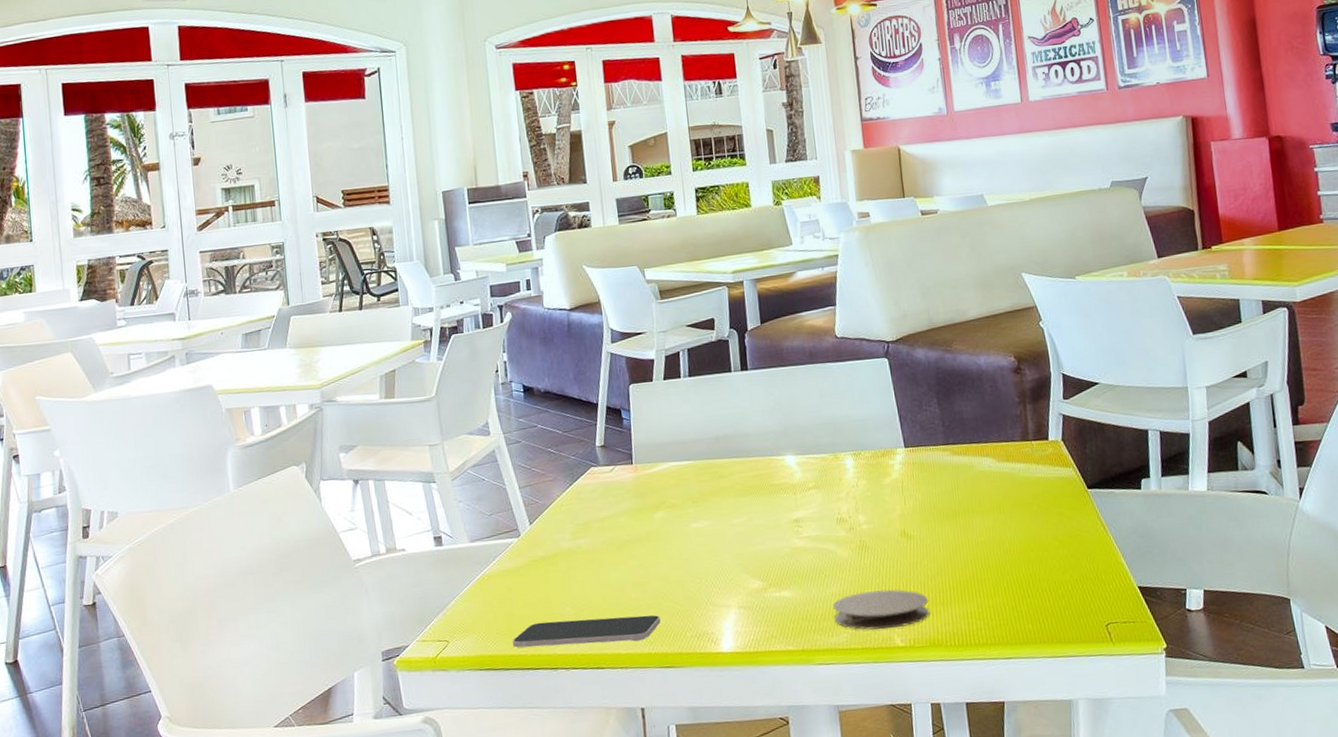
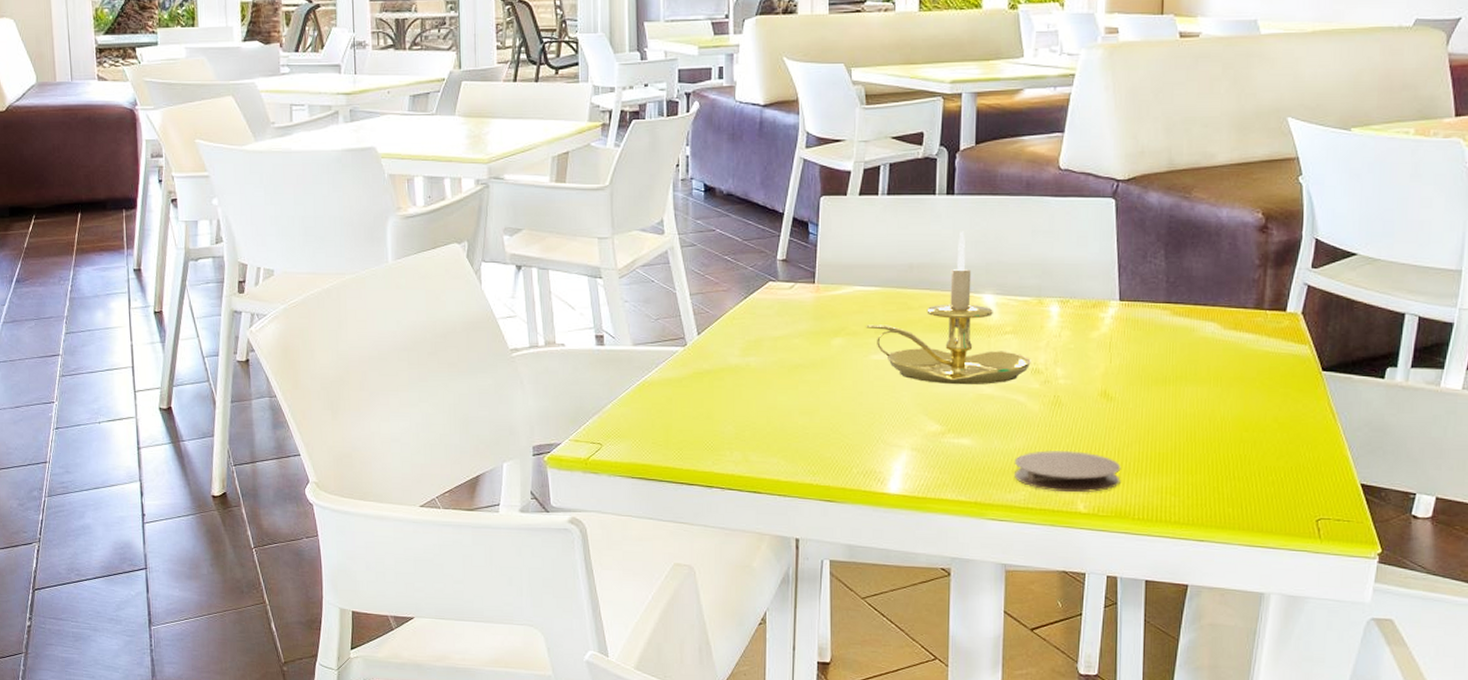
smartphone: present [513,615,661,648] -> none [669,437,826,470]
candle holder: none [682,401,835,543] -> present [865,231,1031,384]

